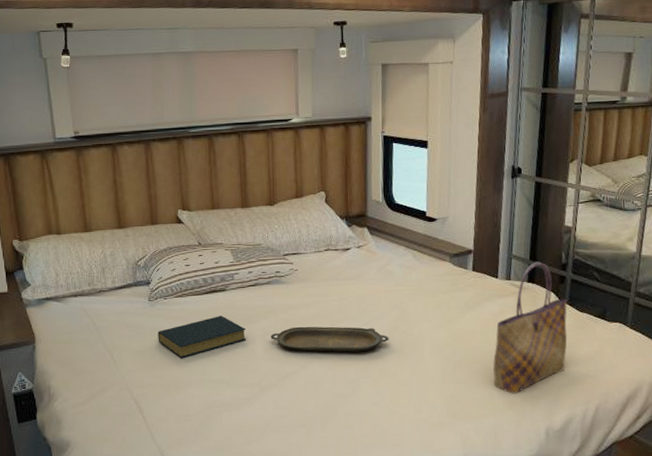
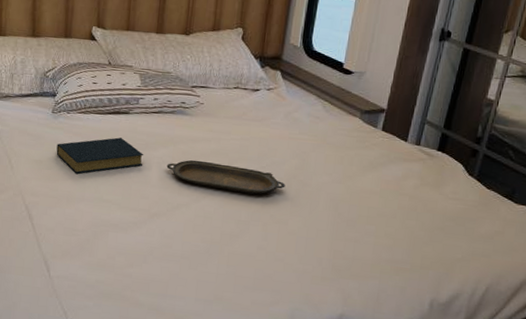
tote bag: present [493,261,567,394] -> none [385,131,476,261]

